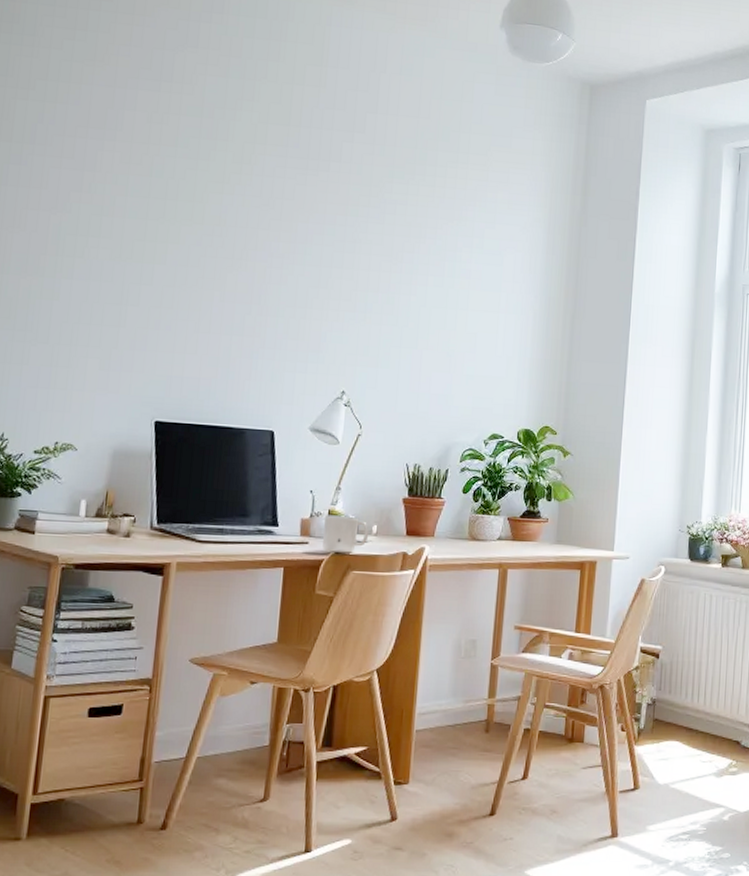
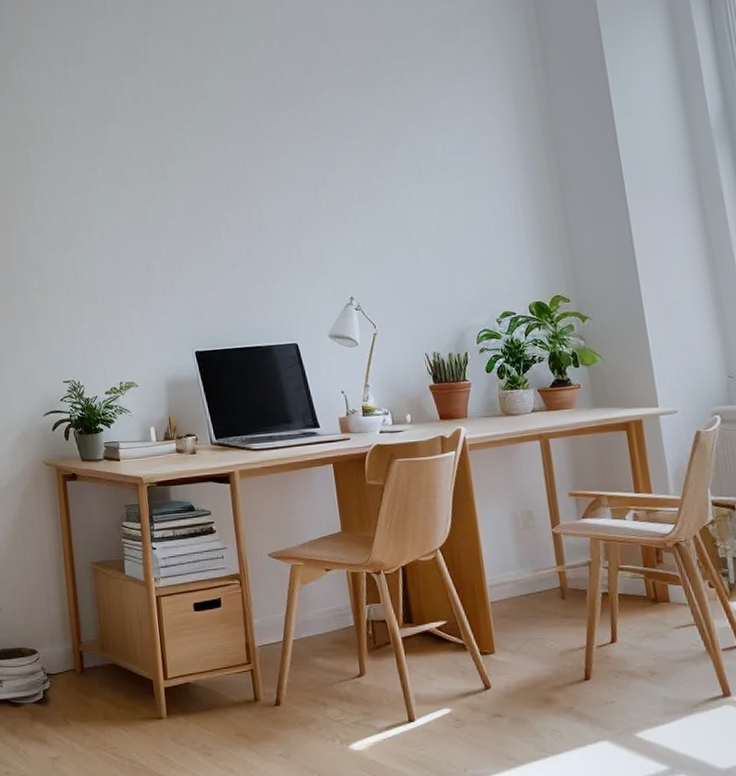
mug: present [322,515,370,553] -> none [359,409,405,445]

